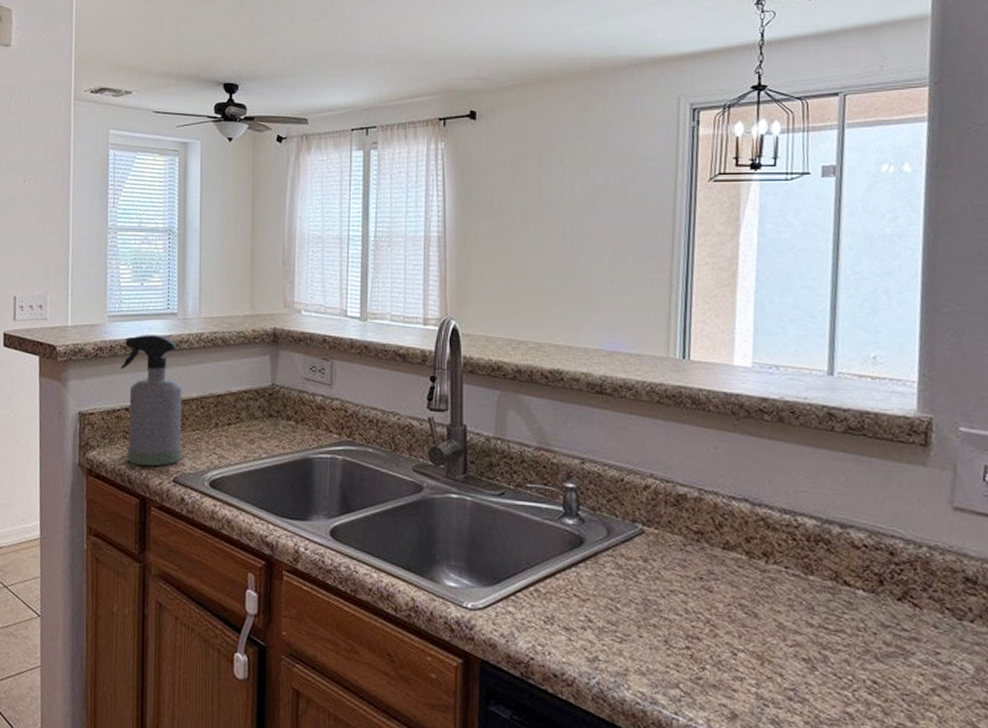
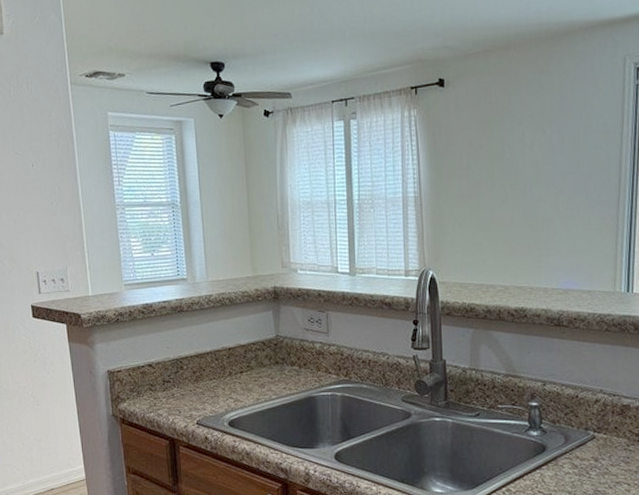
spray bottle: present [120,335,182,467] -> none [140,299,203,413]

